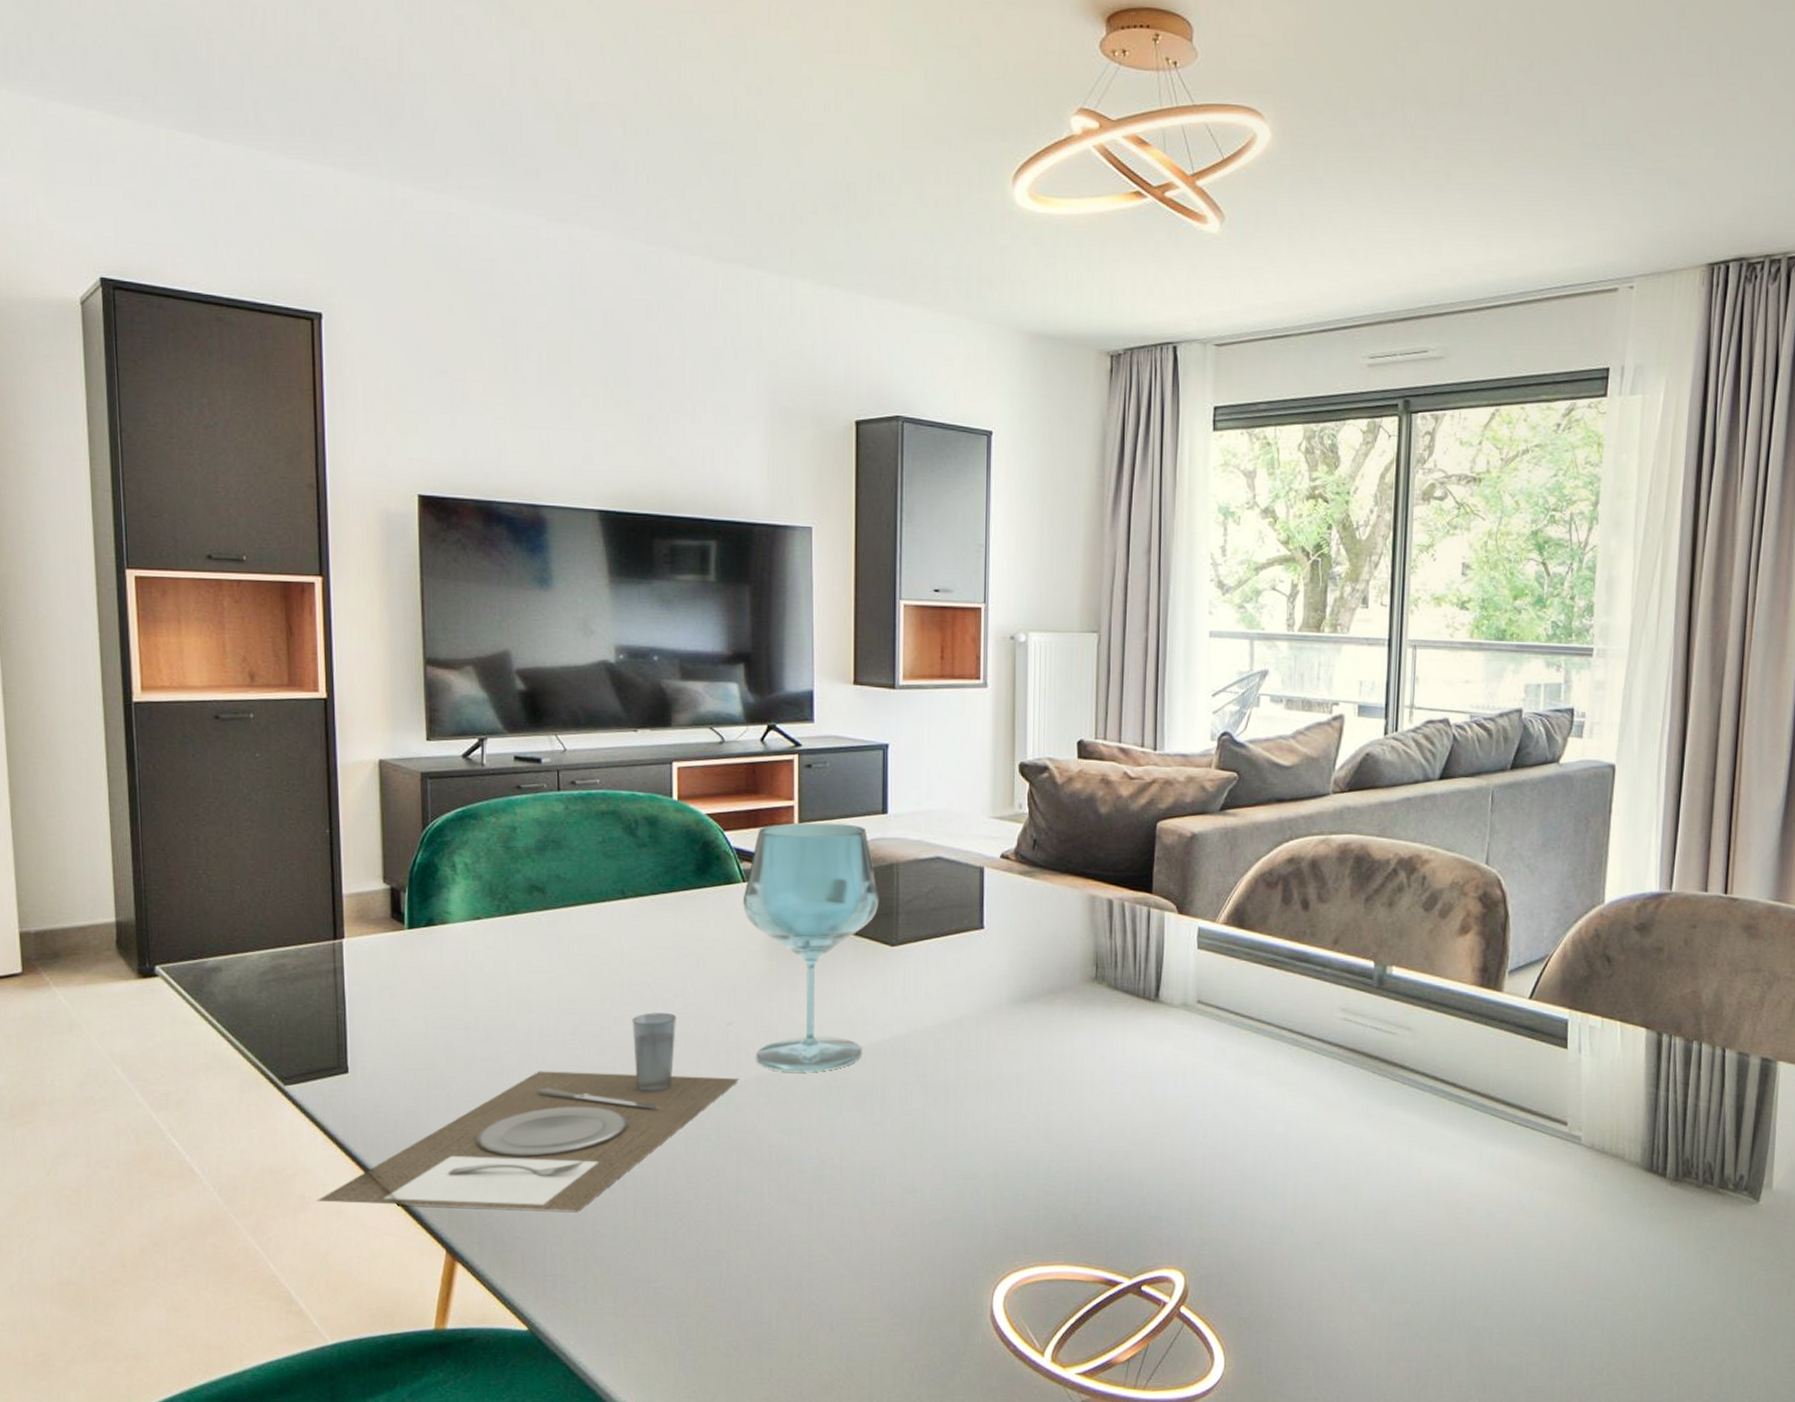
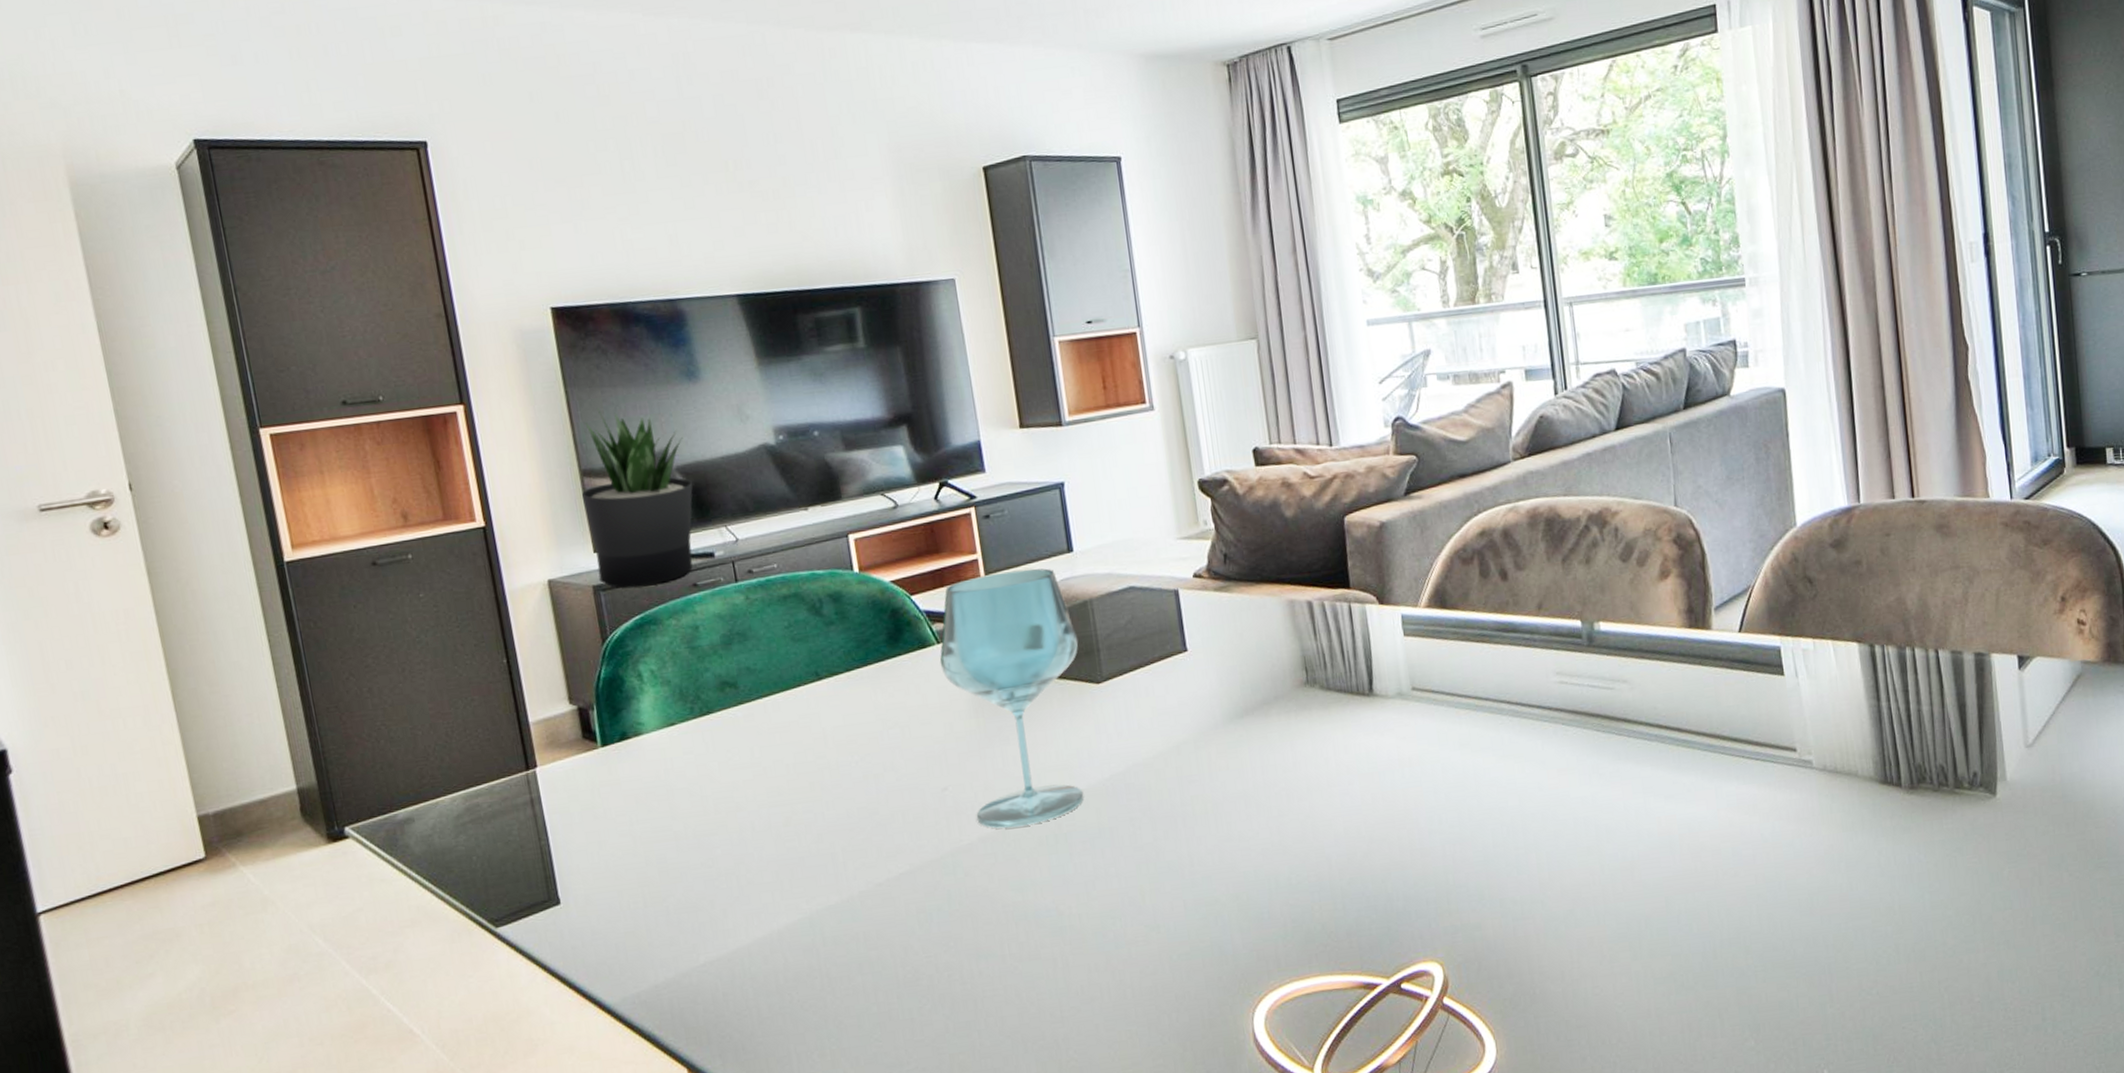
place setting: present [317,1013,740,1212] -> none [546,788,964,1042]
planter: none [422,600,531,781] -> present [581,408,693,588]

